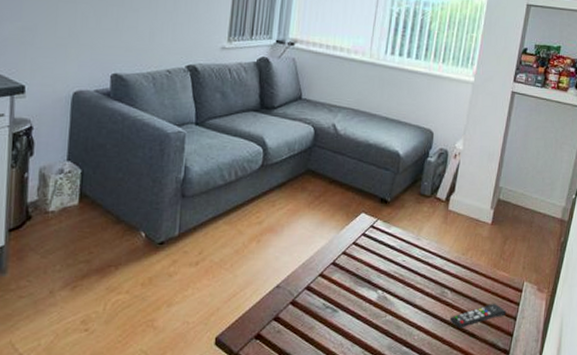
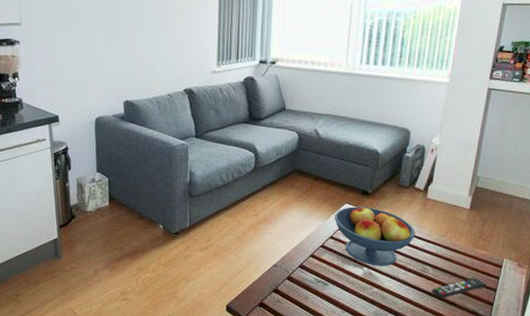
fruit bowl: none [348,217,435,289] -> present [334,206,416,266]

